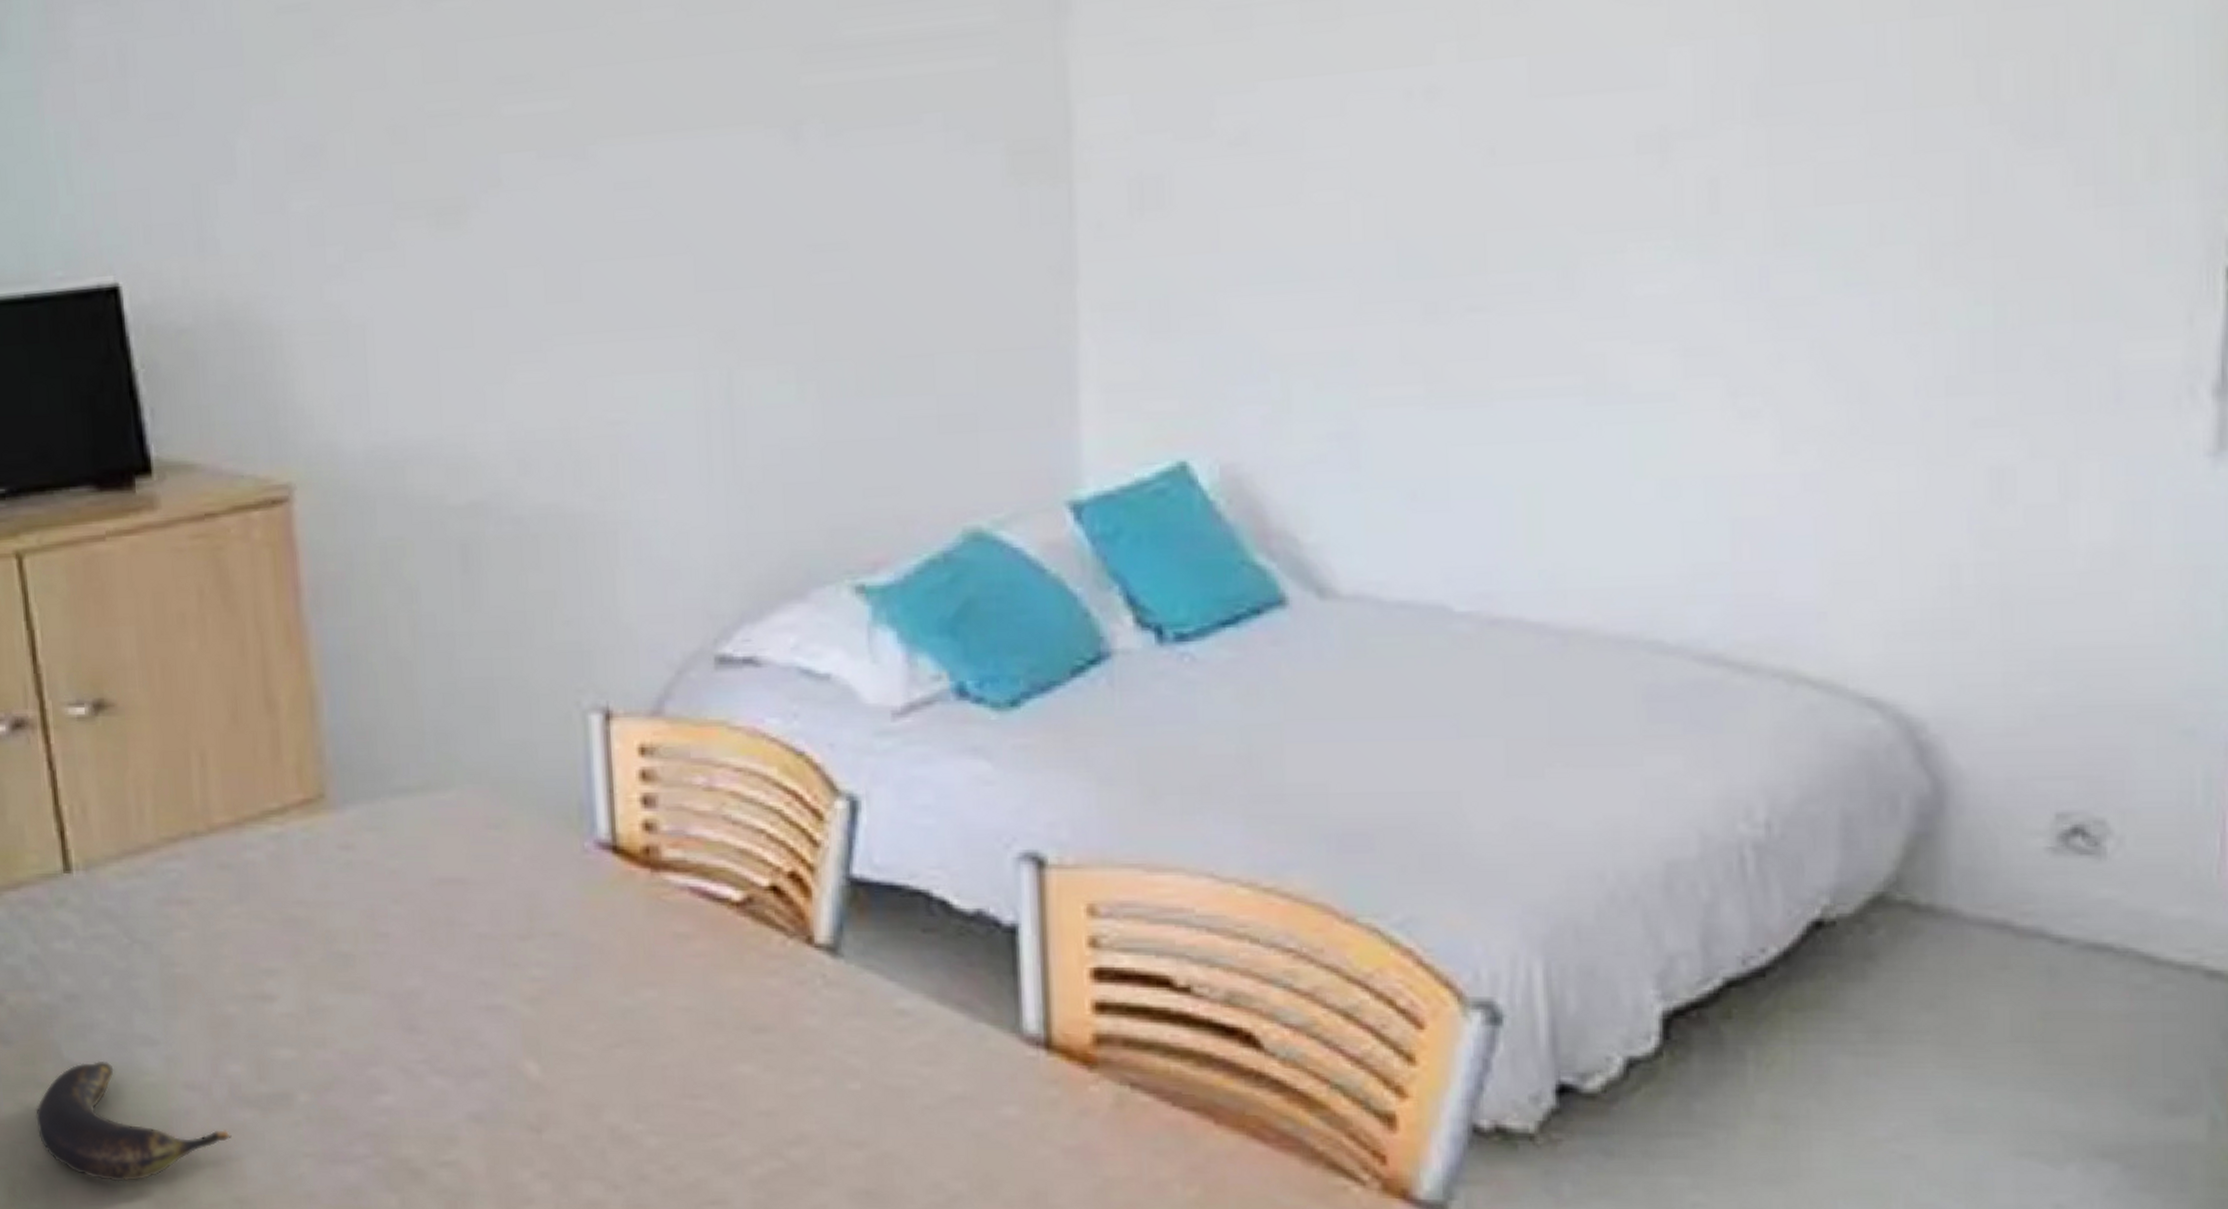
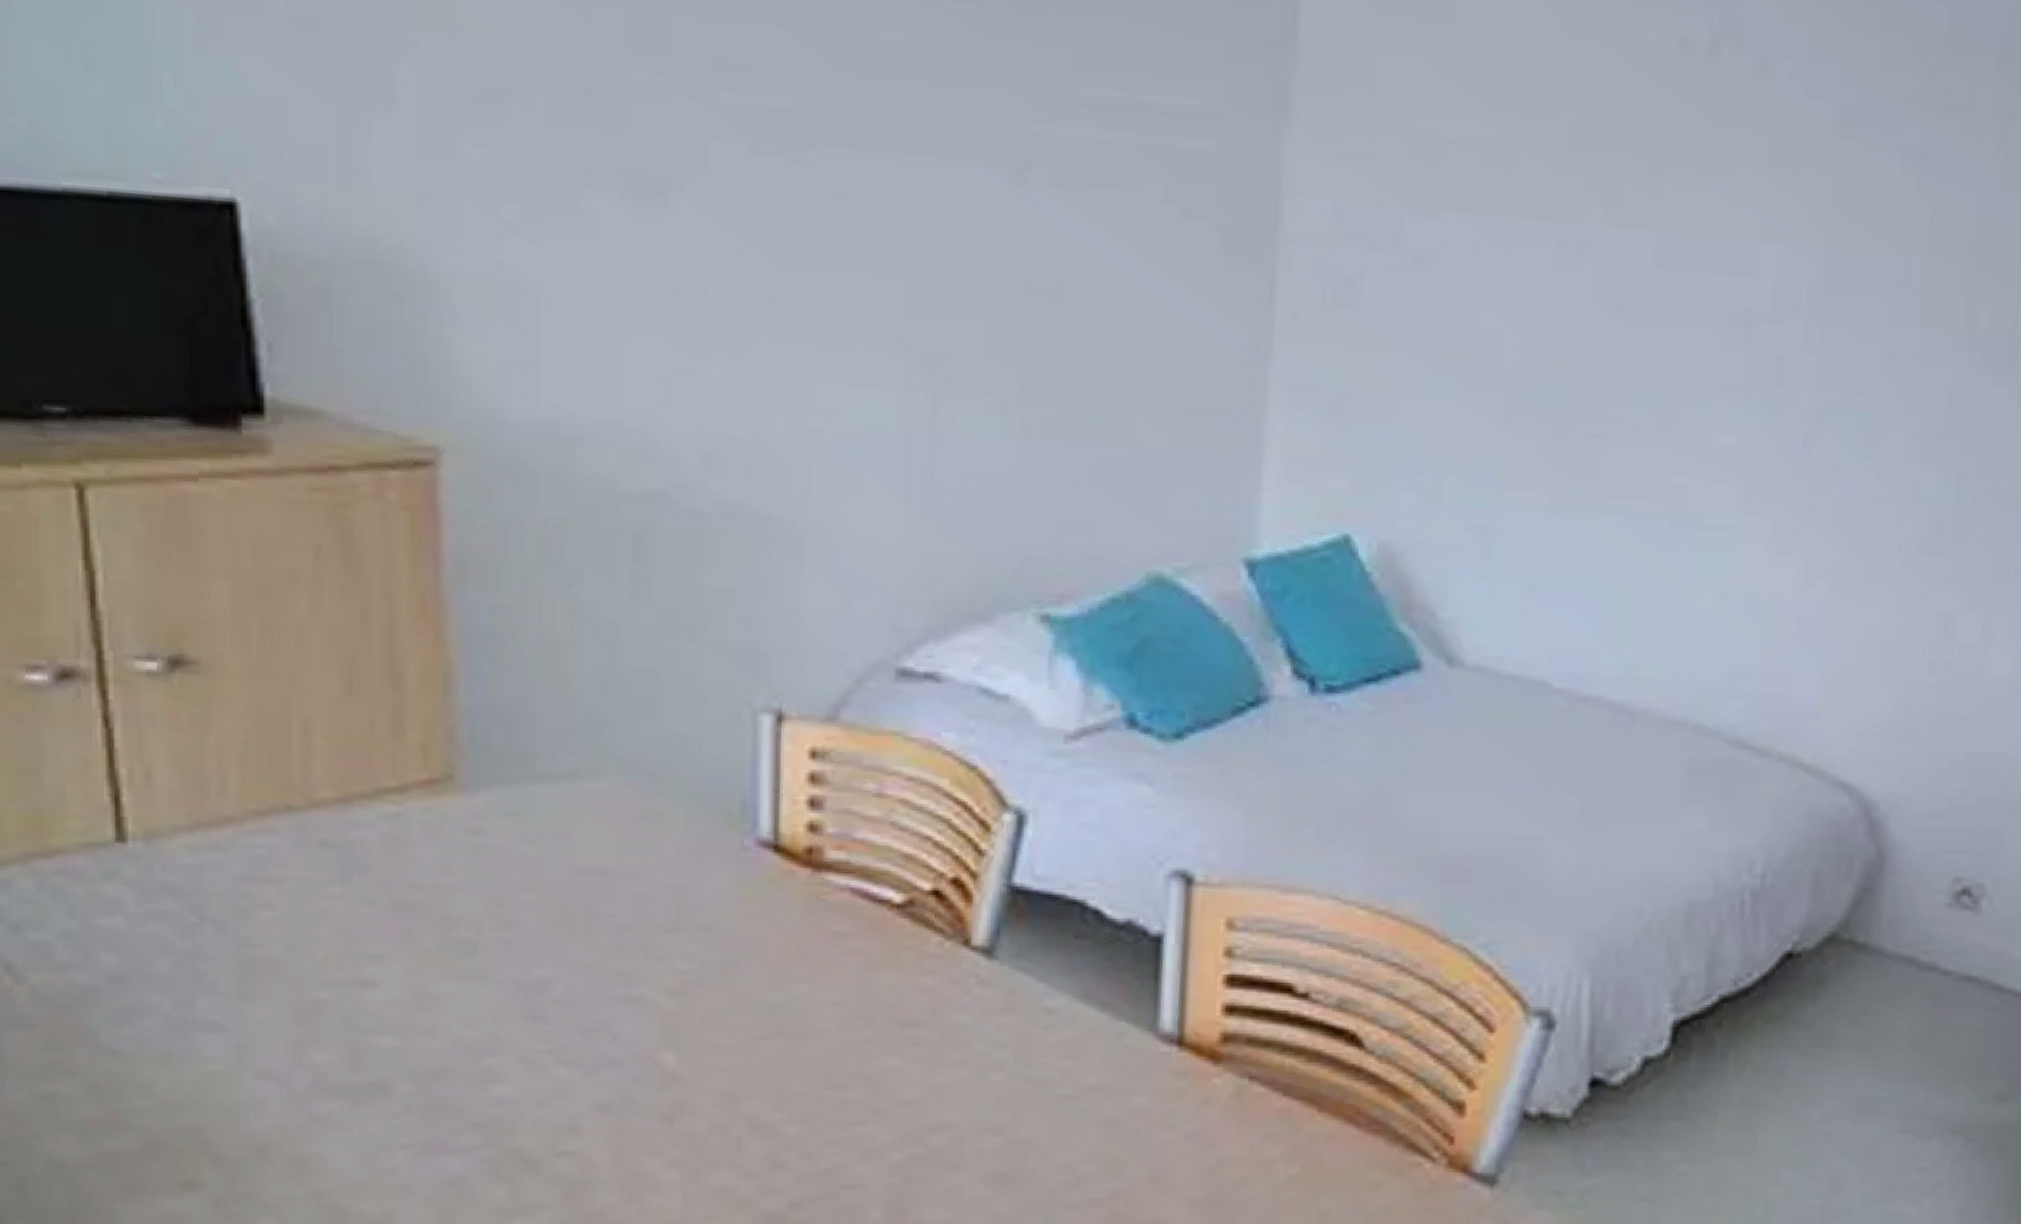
banana: present [35,1060,232,1182] -> none [59,1047,313,1178]

